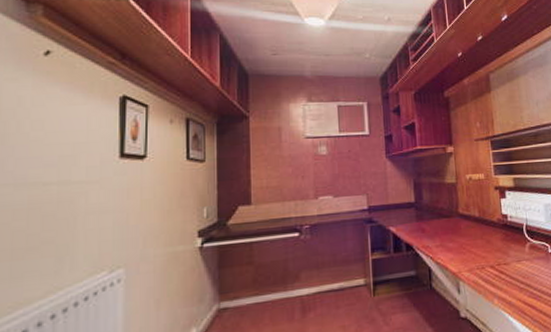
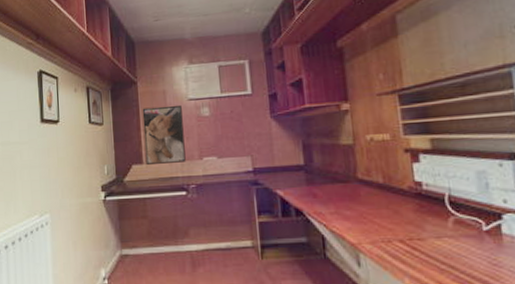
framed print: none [253,142,300,205] -> present [142,105,186,165]

